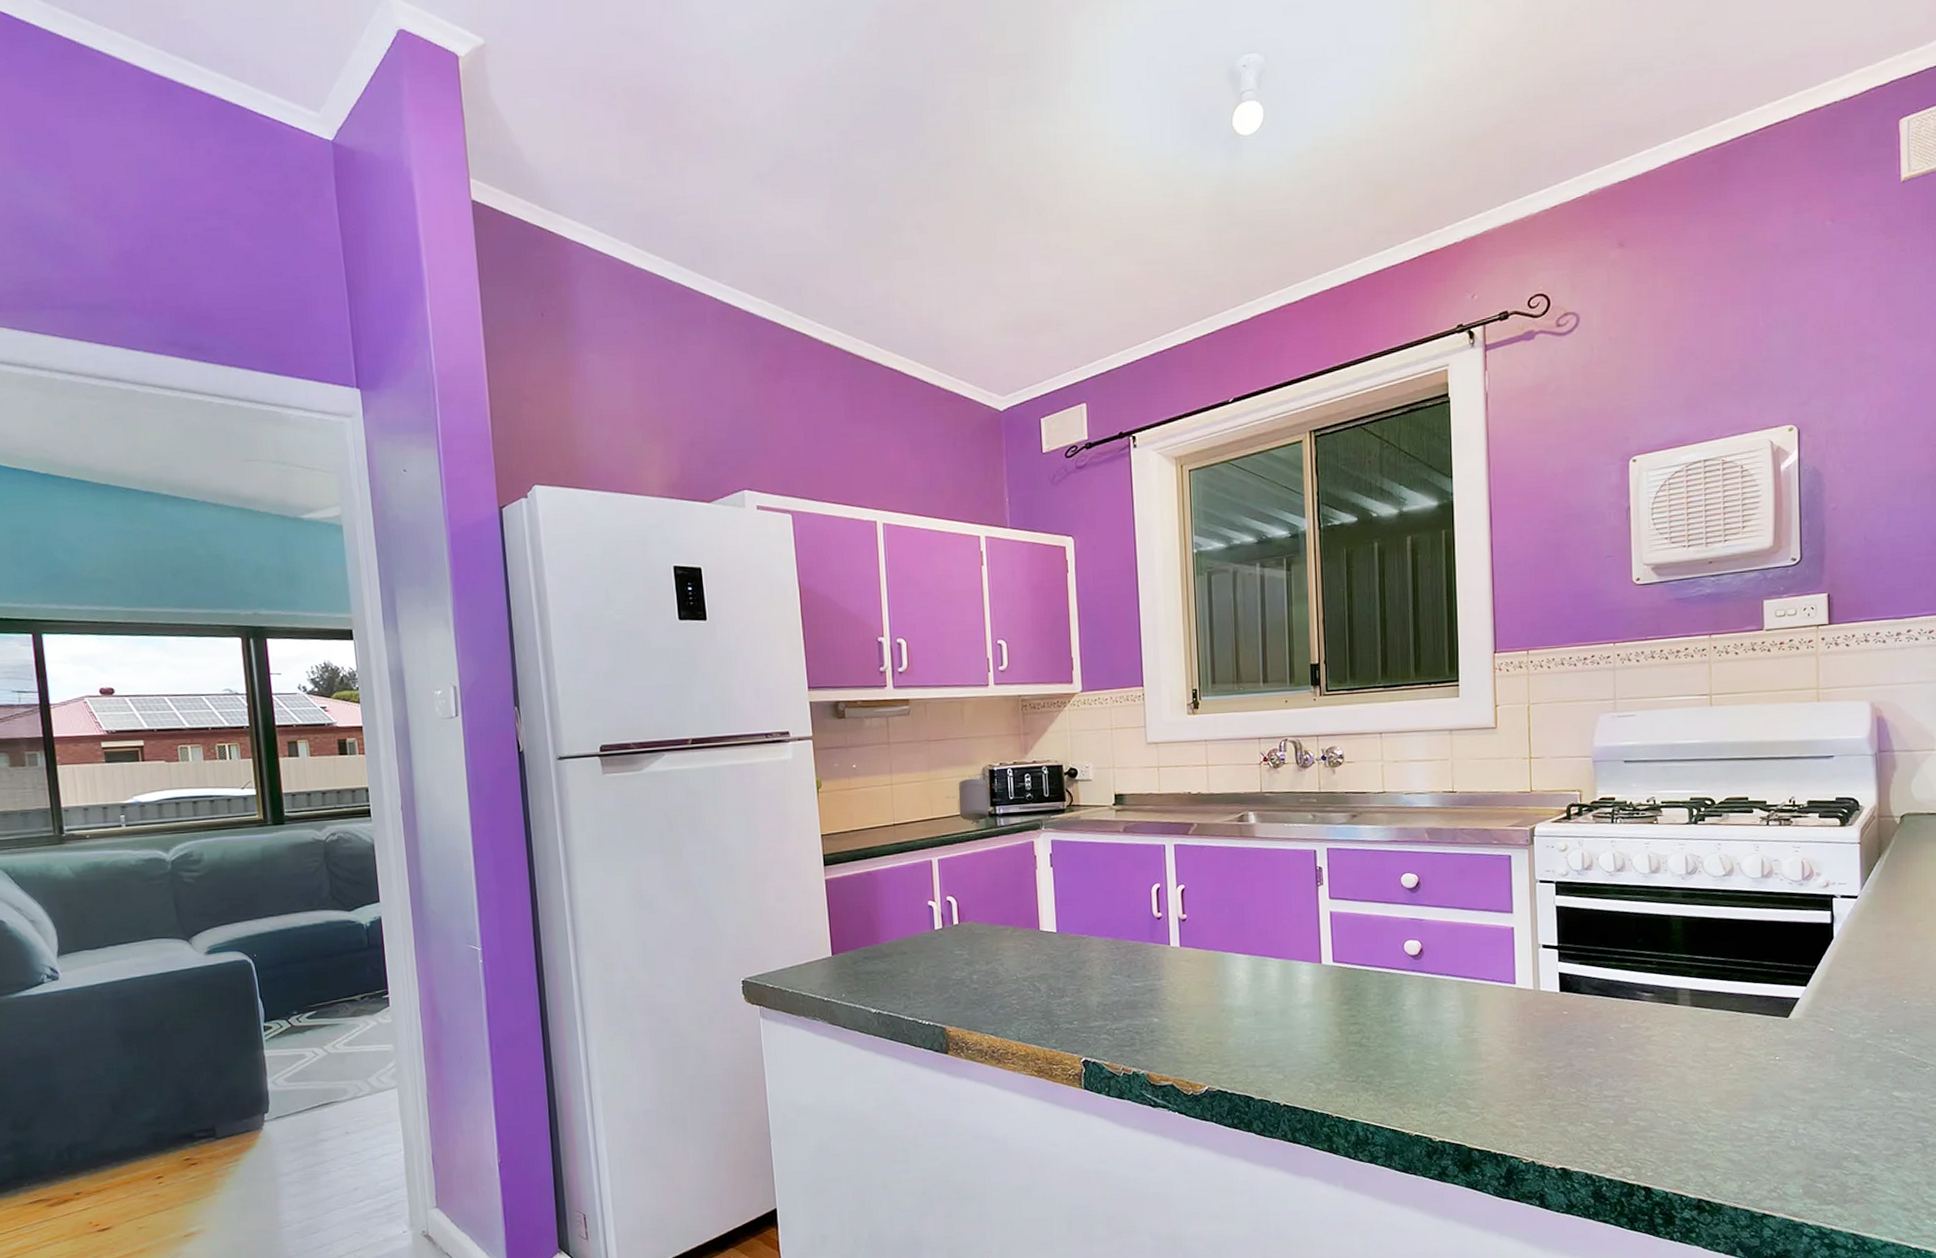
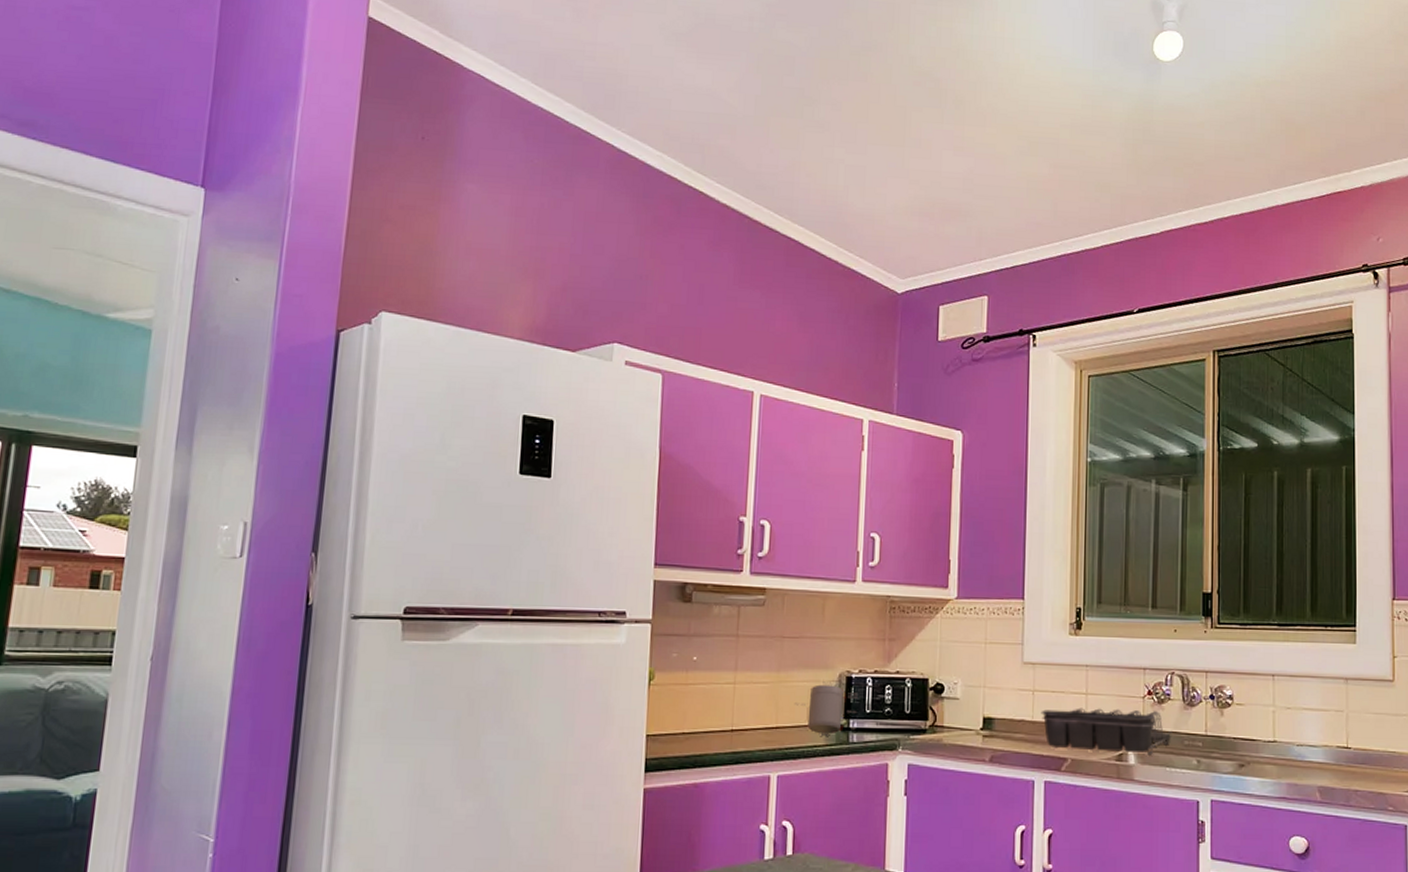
dish rack: none [1166,775,1288,816] -> present [1040,708,1172,755]

